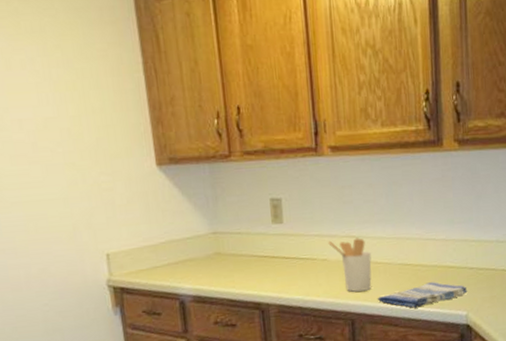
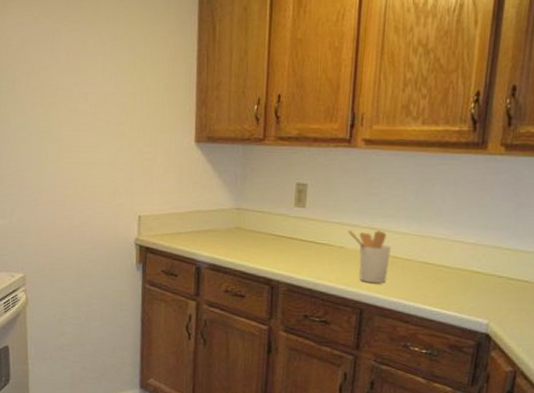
dish towel: present [377,282,468,308] -> none [390,284,493,308]

